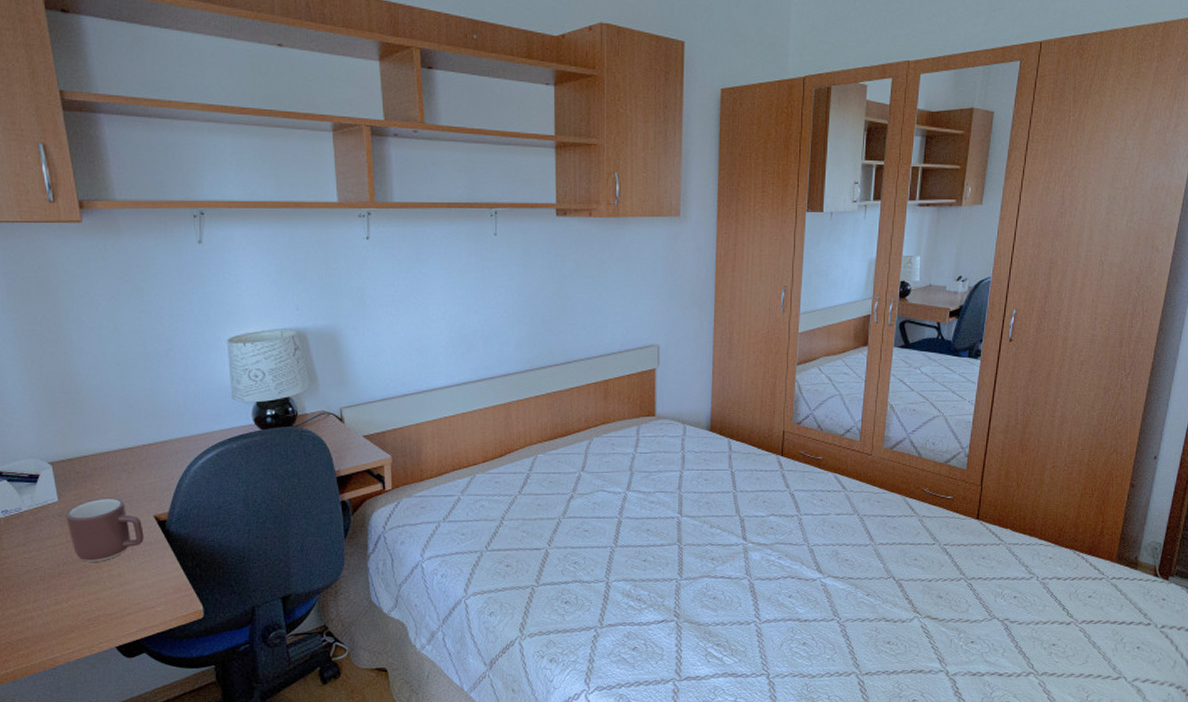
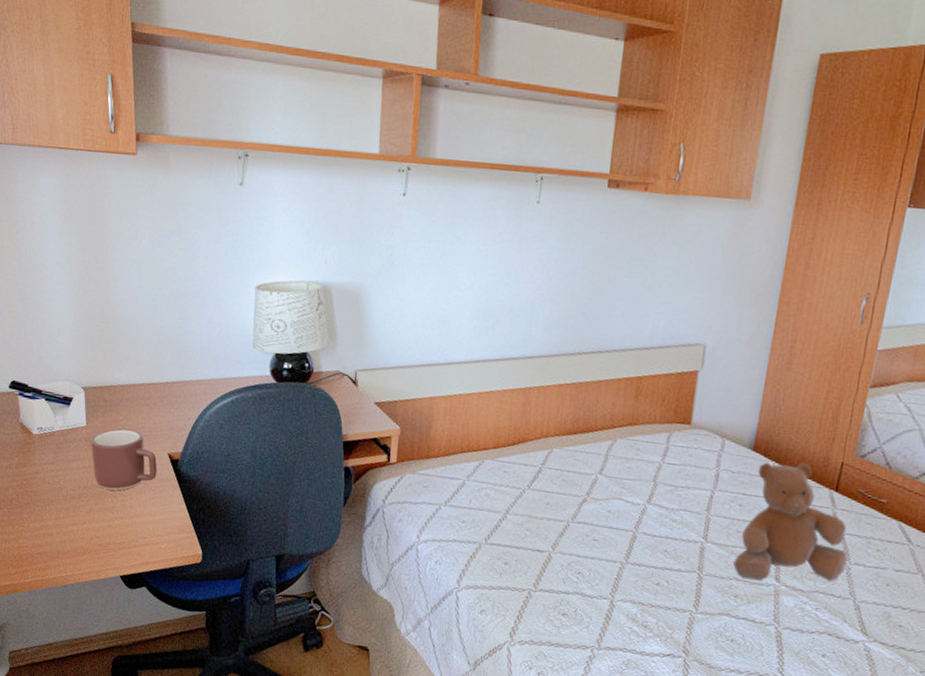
teddy bear: none [707,435,799,543] -> present [733,462,848,581]

